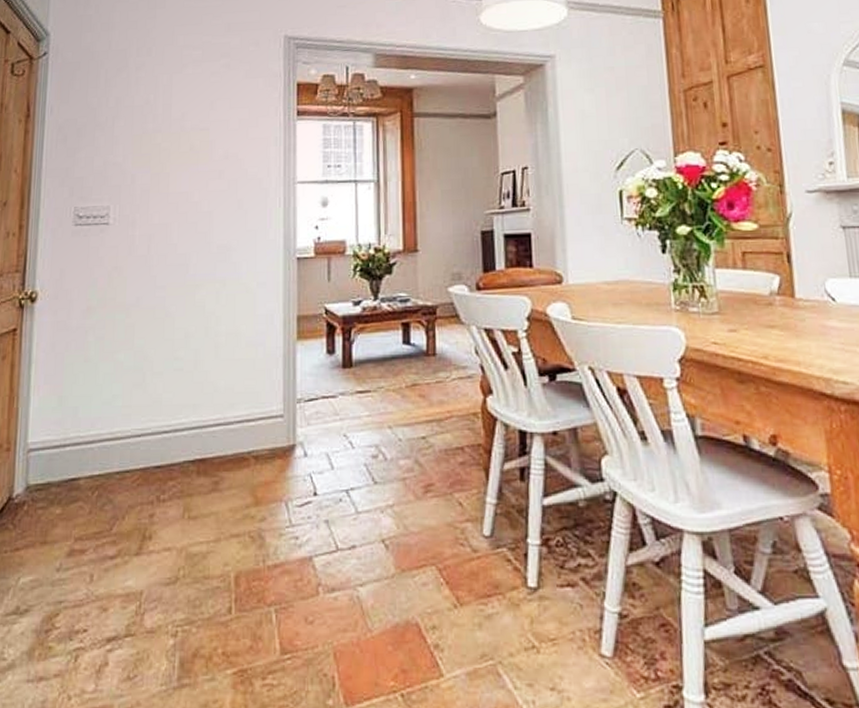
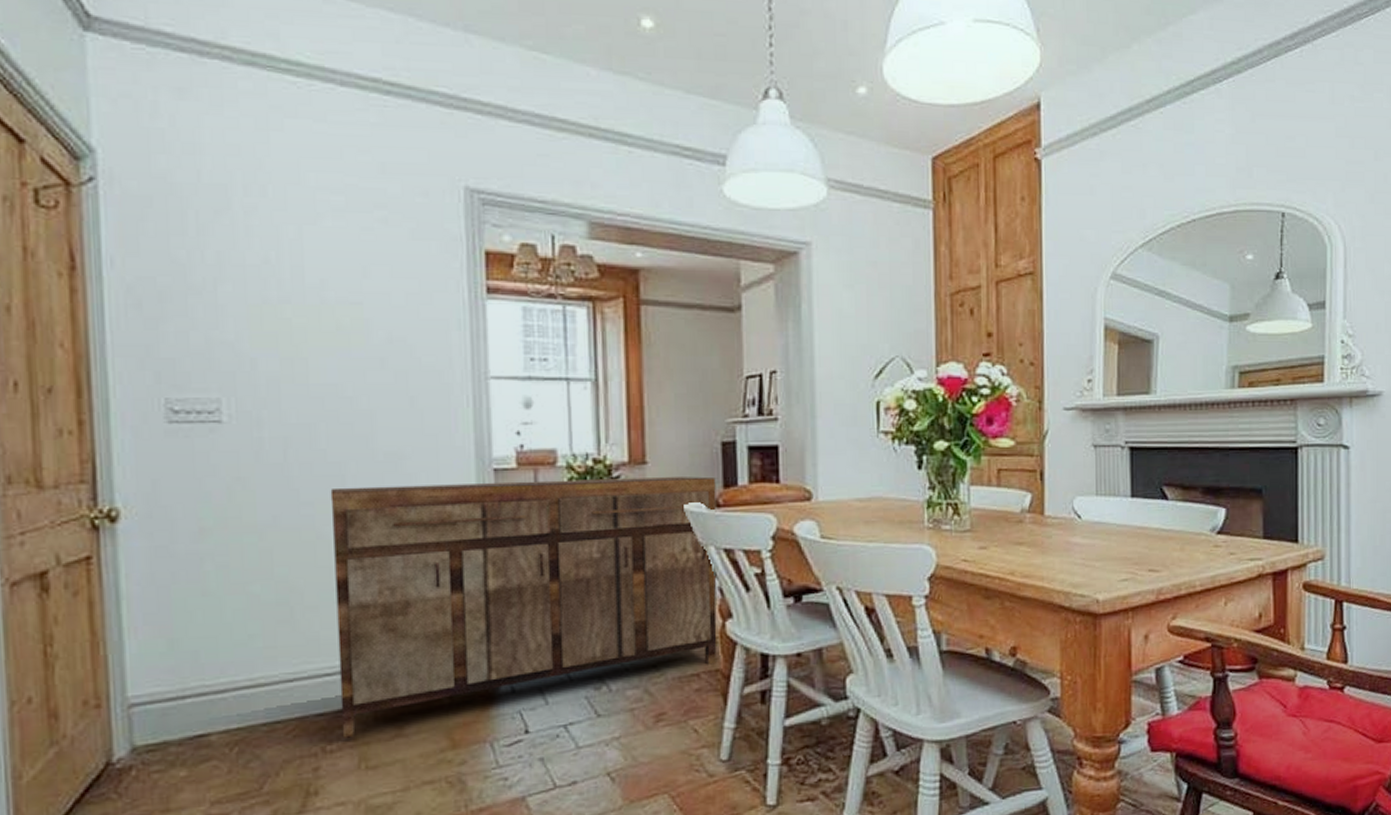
sideboard: none [172,262,479,489] -> present [330,476,717,738]

